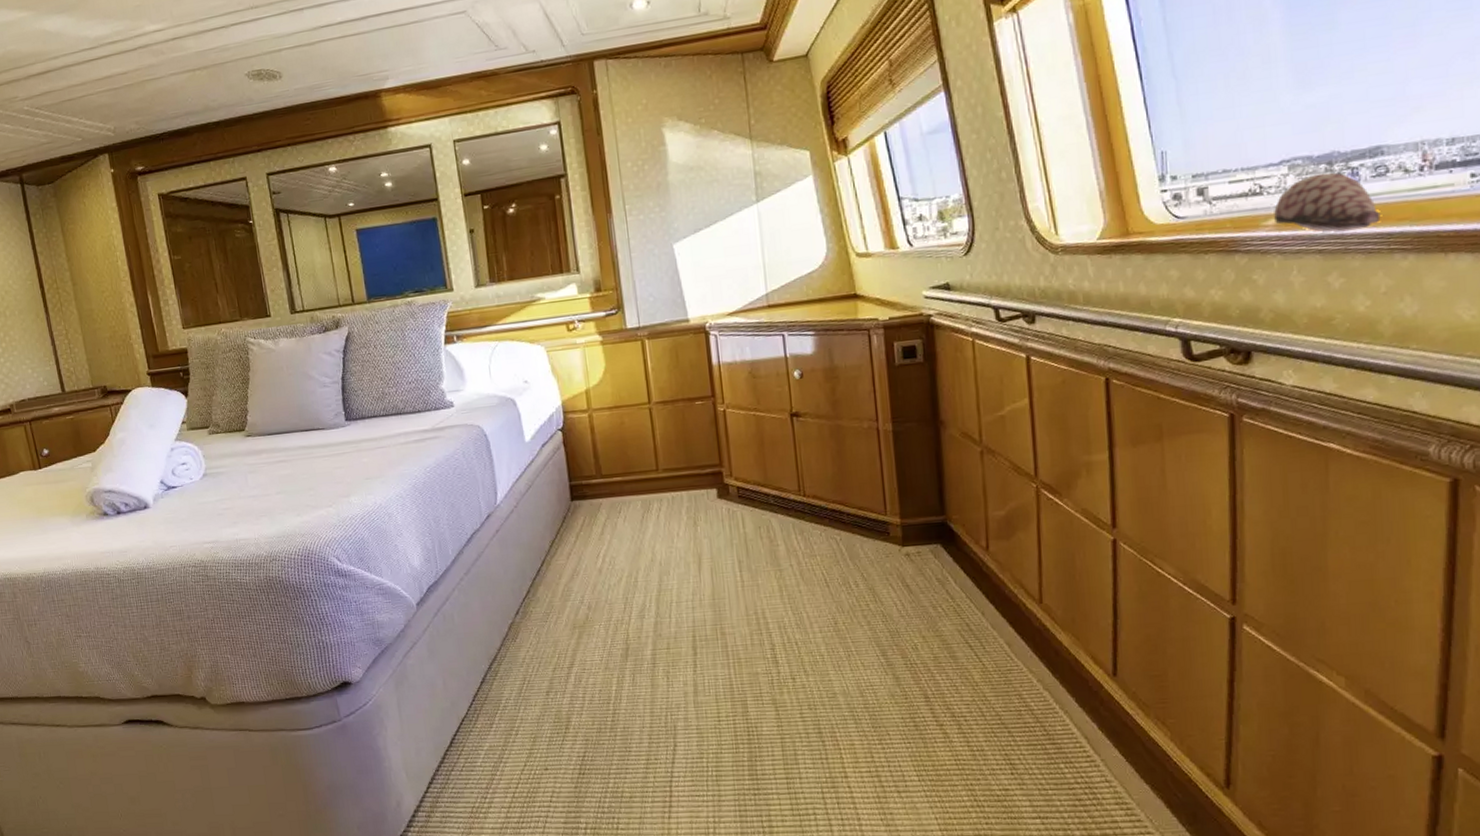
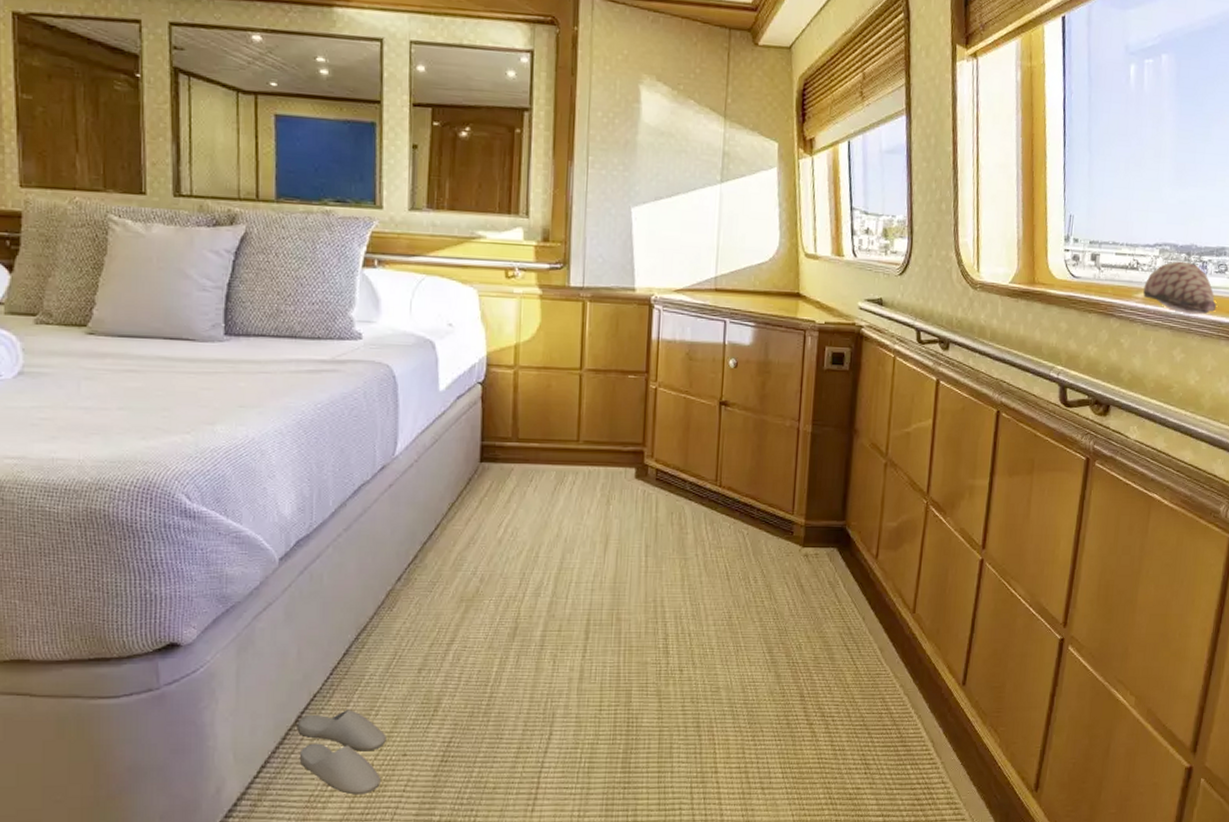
slippers: none [453,731,530,806] -> present [298,709,386,795]

